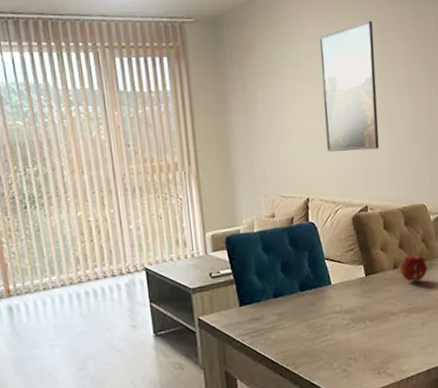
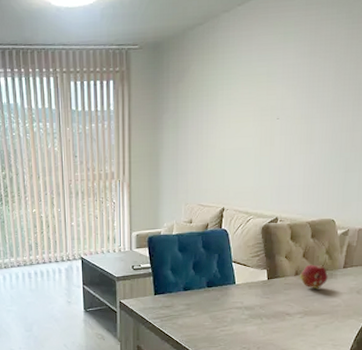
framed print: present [319,20,379,152] -> none [246,42,306,168]

